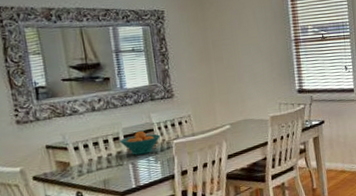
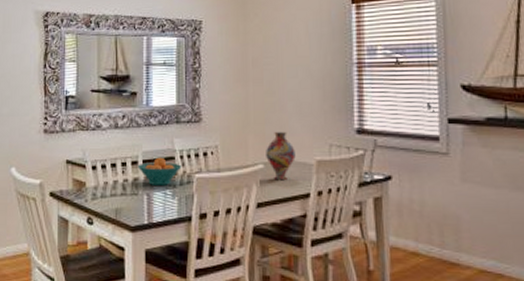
vase: none [230,98,255,135] -> present [266,132,296,179]

